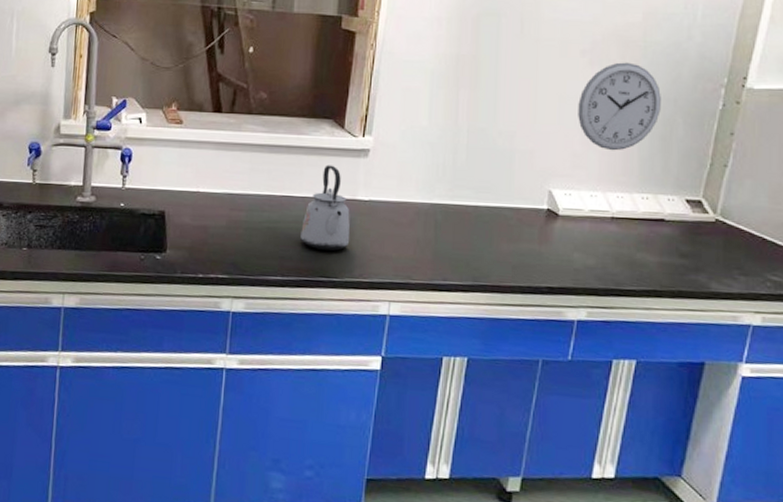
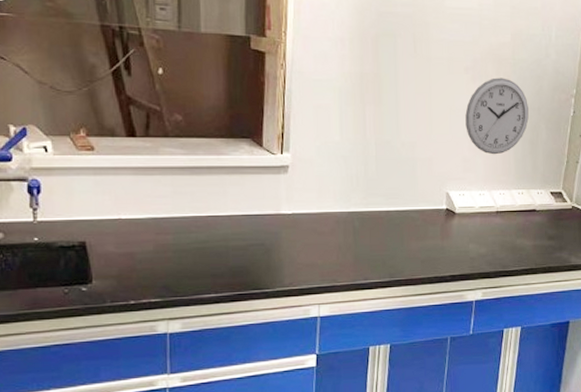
kettle: present [301,164,350,251] -> none [230,183,277,264]

